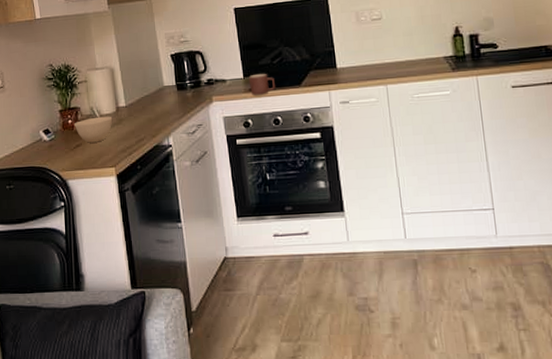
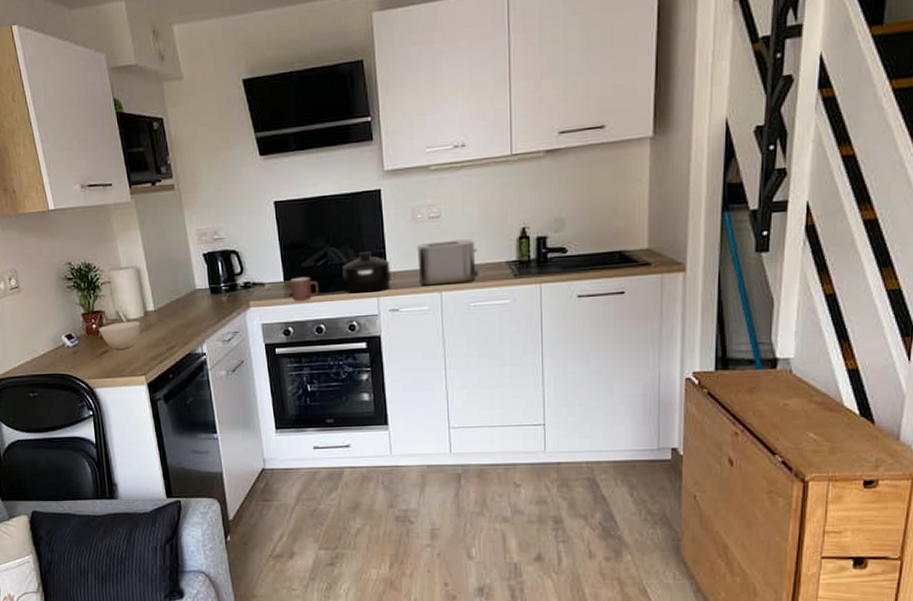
saucepan: none [296,50,341,88] -> present [342,251,391,294]
toaster: none [362,37,420,81] -> present [417,239,479,287]

